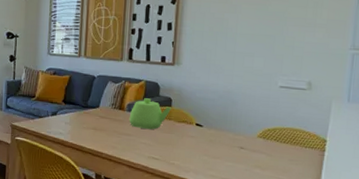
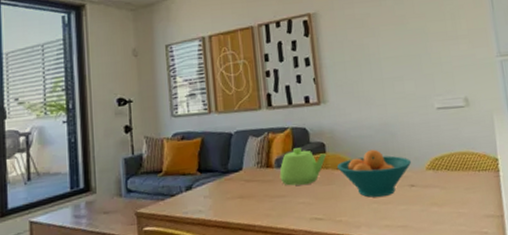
fruit bowl: none [178,111,246,152] -> present [336,149,412,198]

